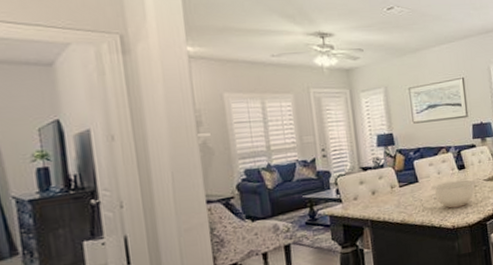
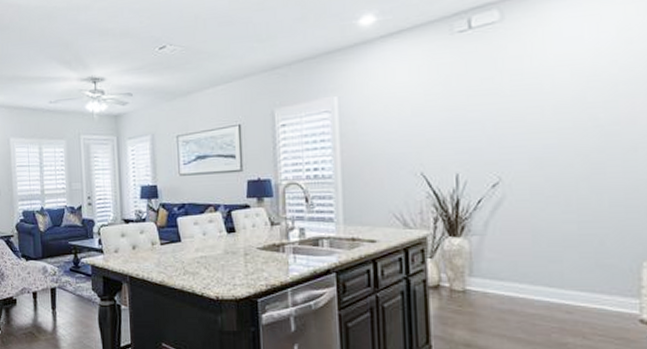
bowl: present [434,180,475,209] -> none [198,245,246,276]

